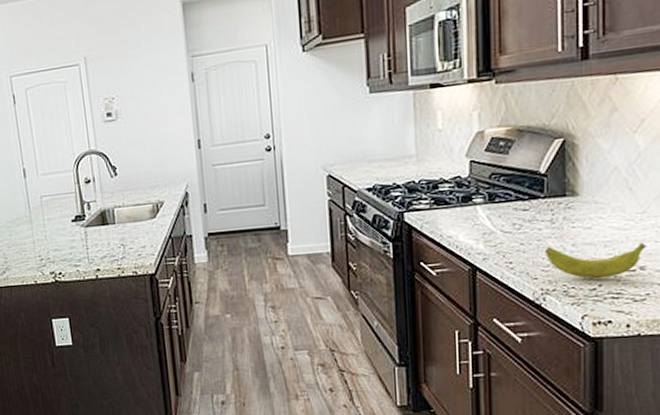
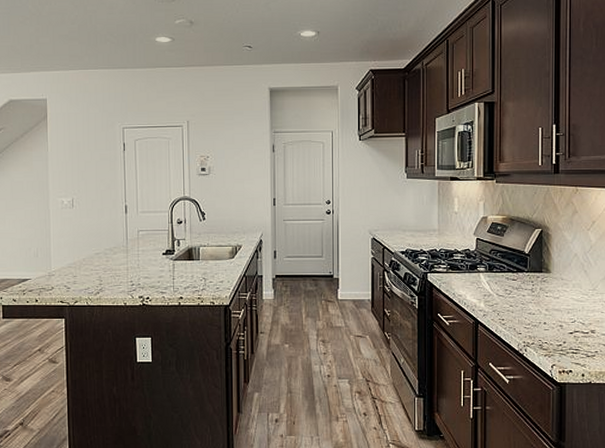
banana: present [544,242,647,279] -> none [526,310,596,337]

